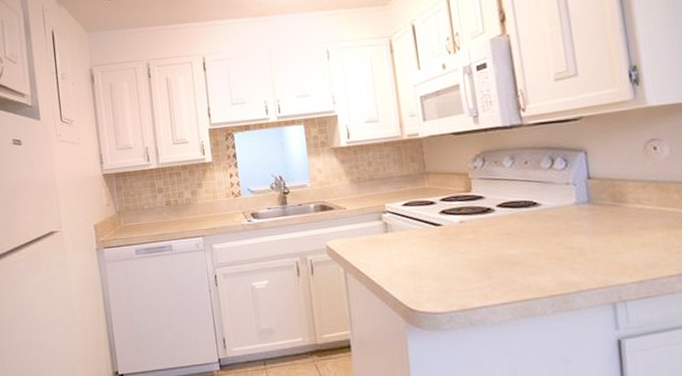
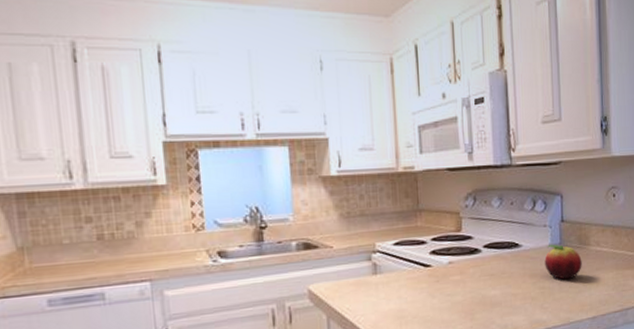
fruit: none [570,202,620,240] -> present [544,244,582,280]

